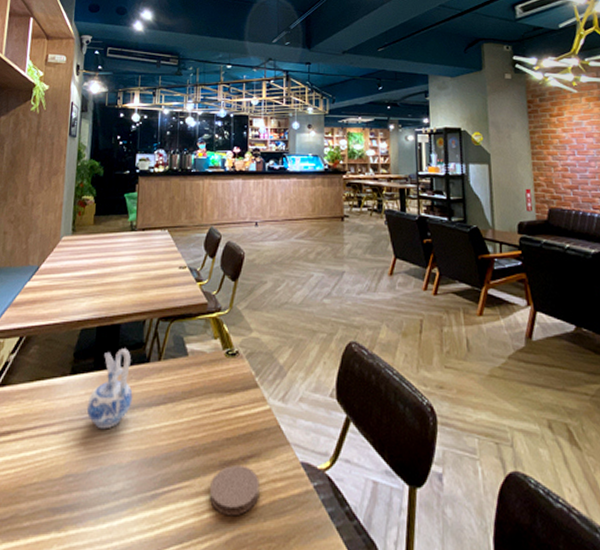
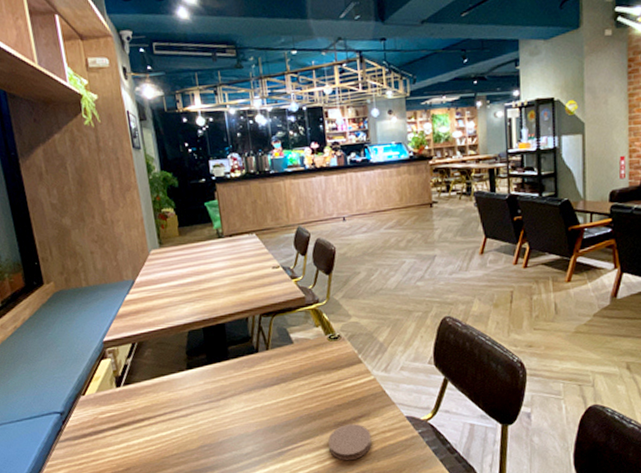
ceramic pitcher: present [86,348,133,430] -> none [207,343,249,409]

